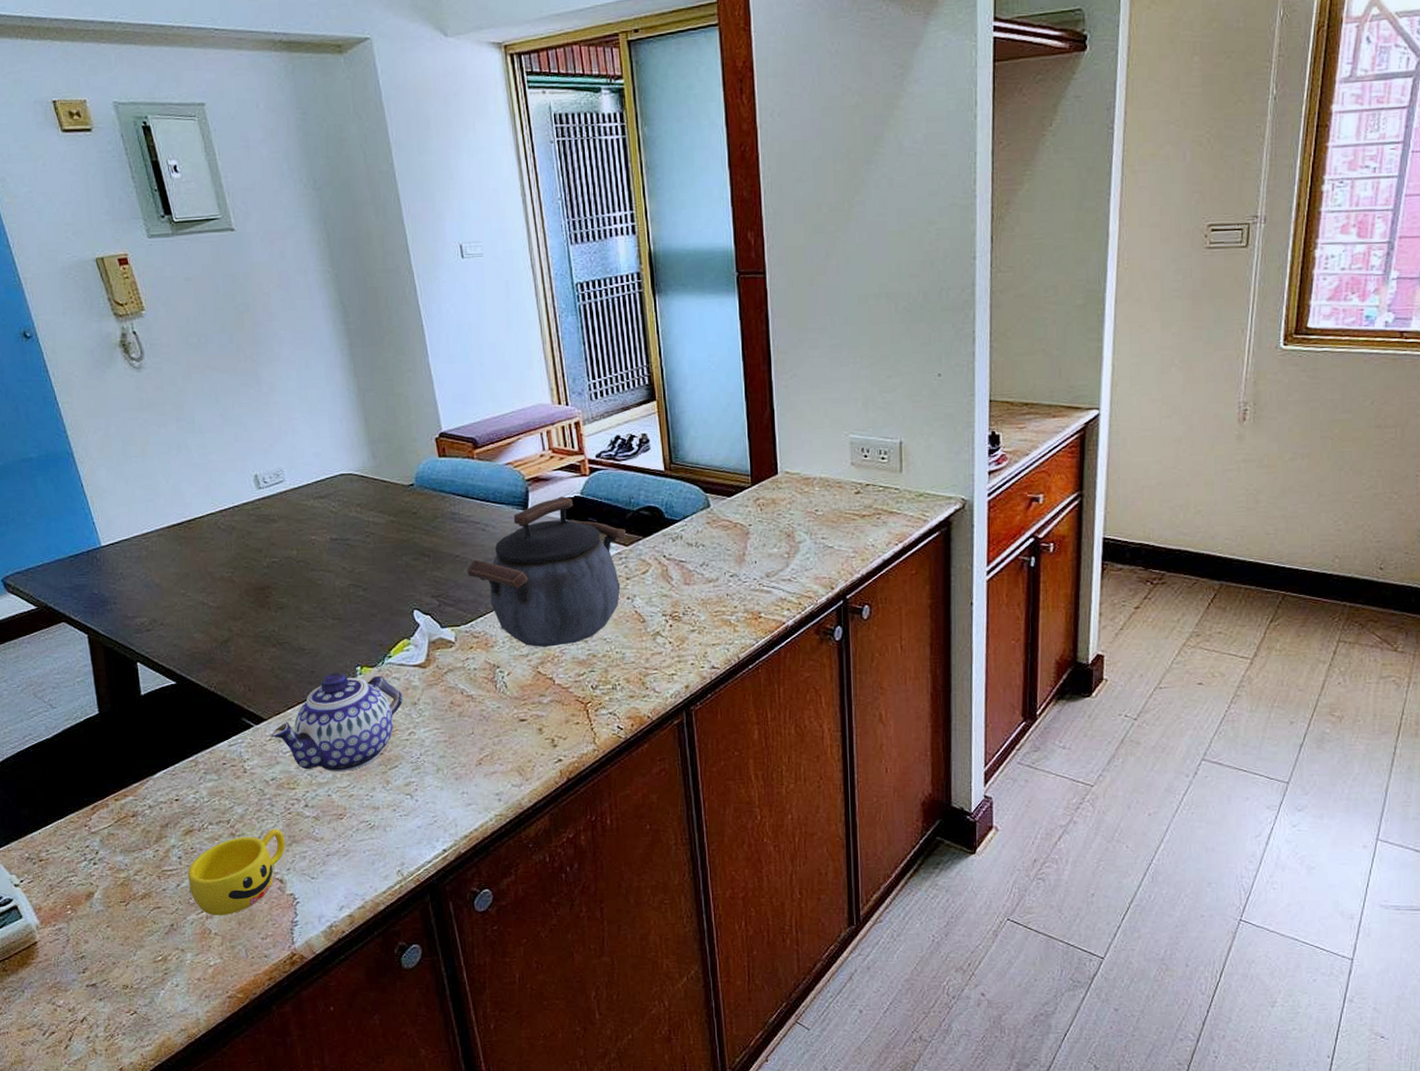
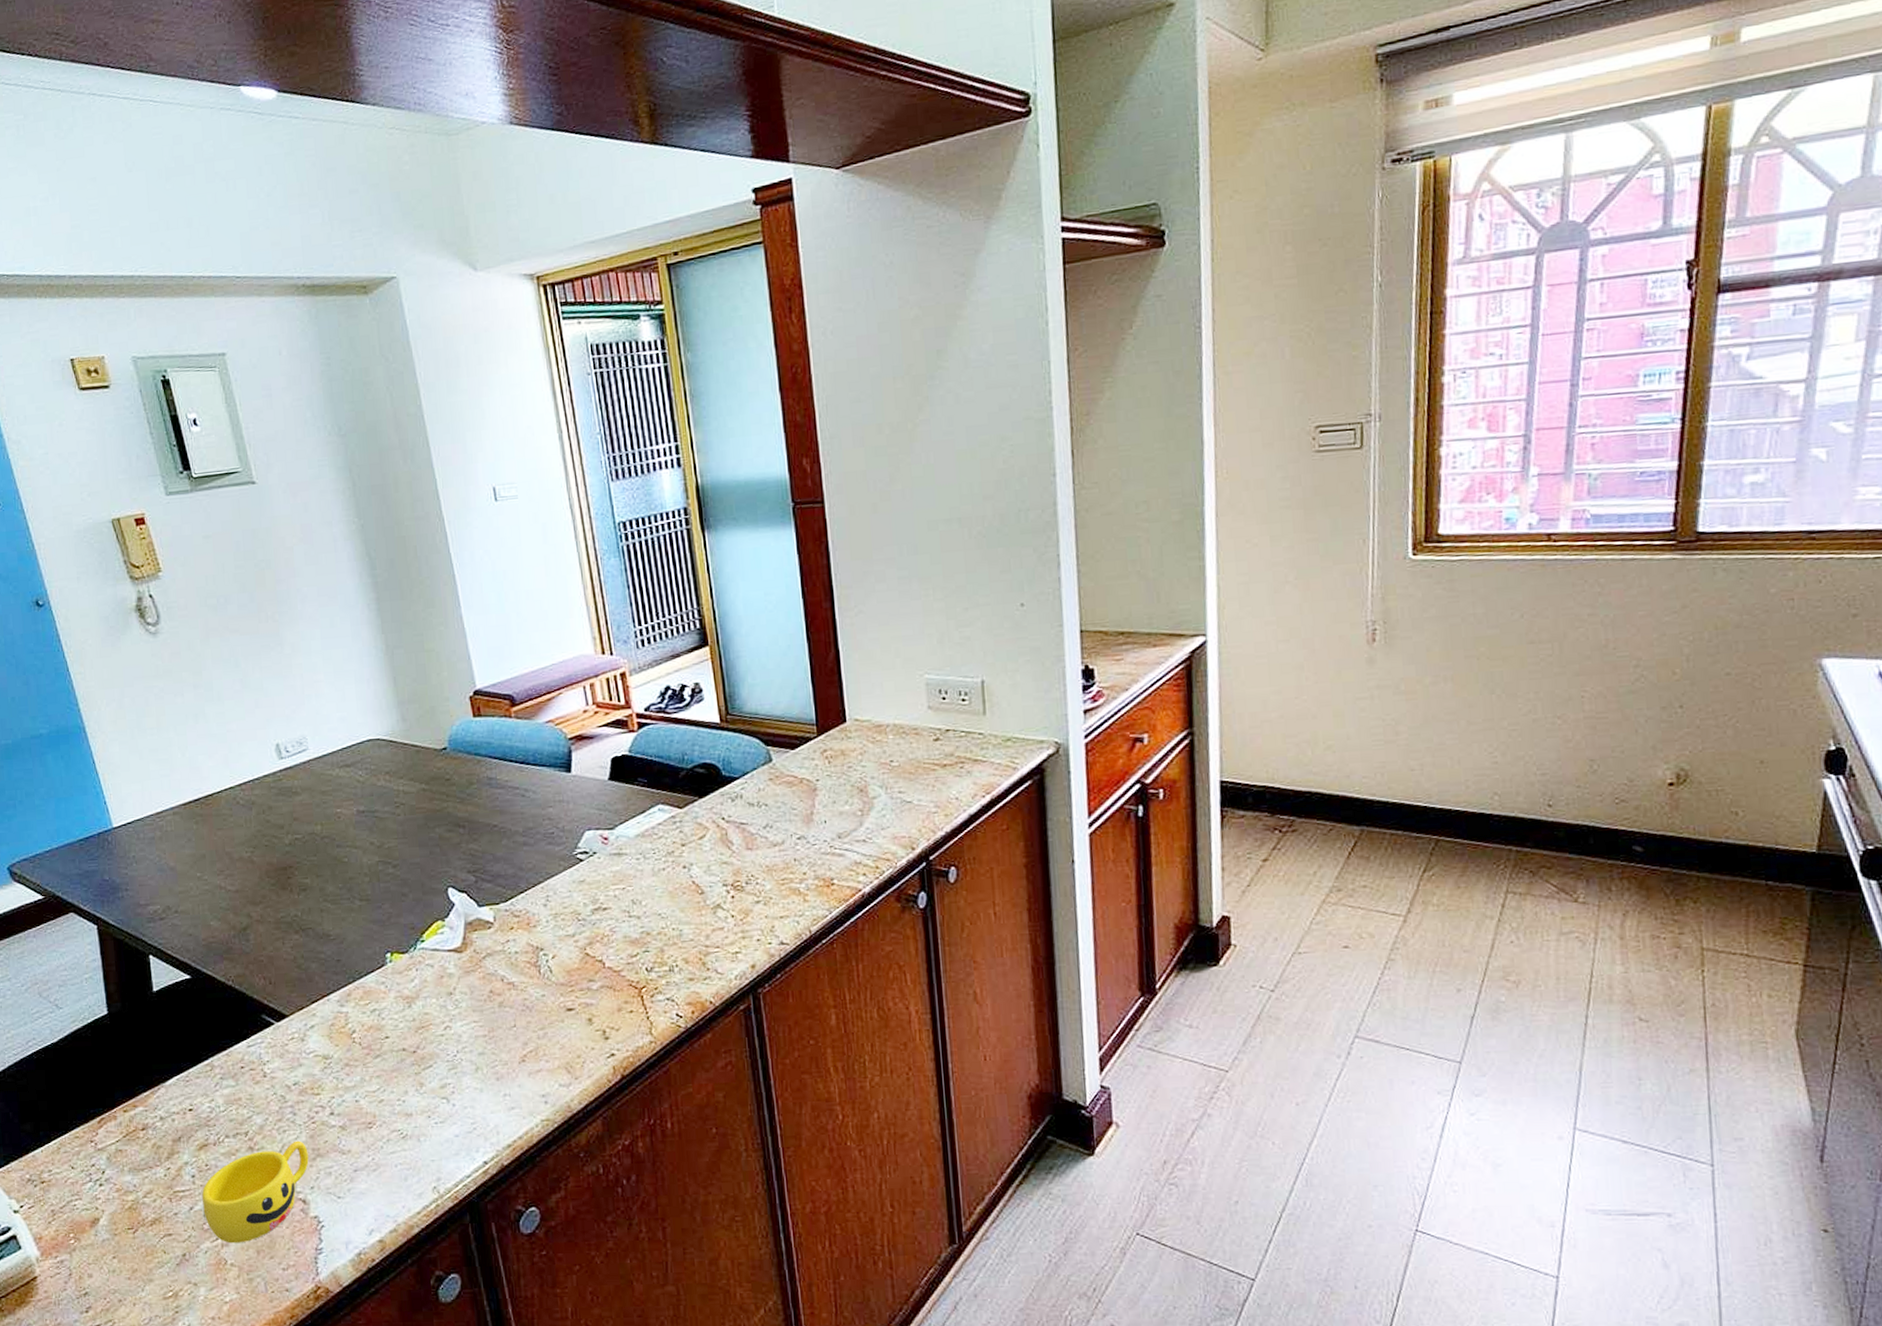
teapot: present [270,673,403,772] -> none [292,961,437,1074]
kettle: present [467,496,627,647] -> none [506,755,681,926]

